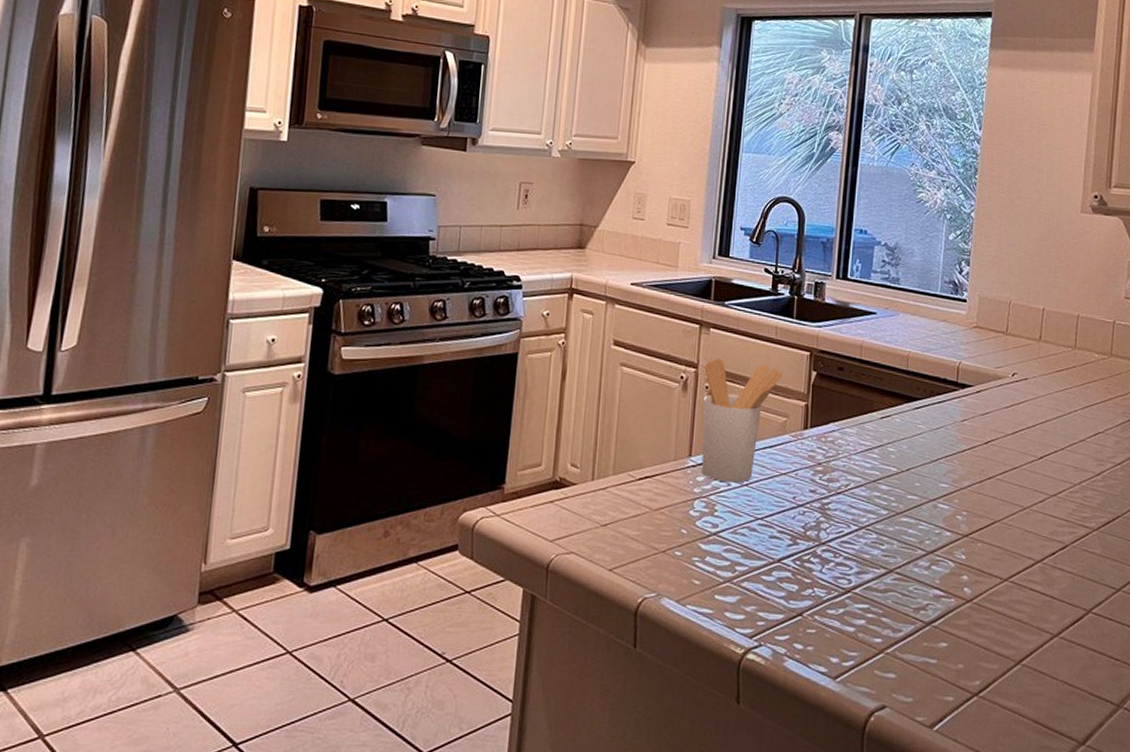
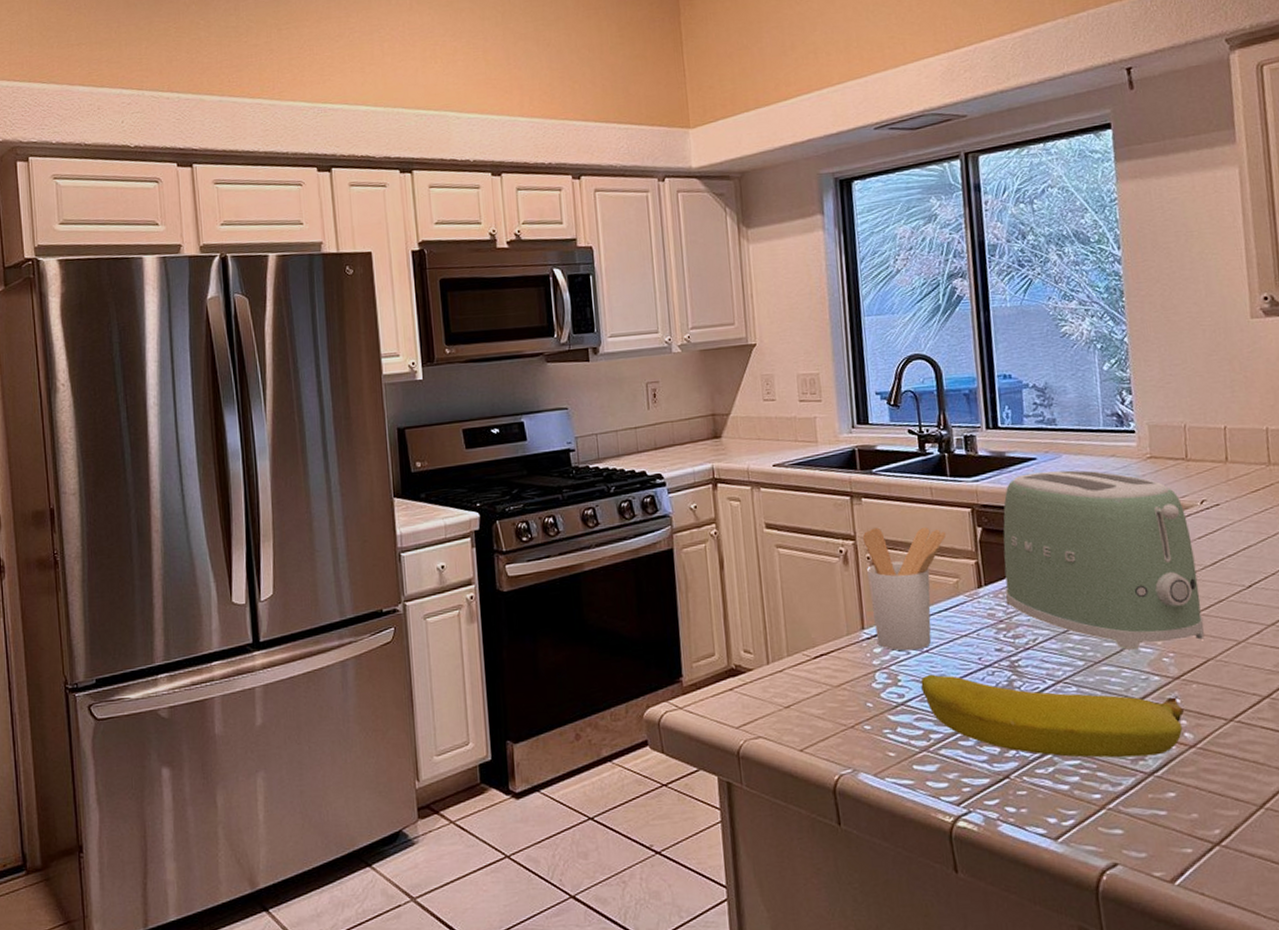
banana: none [735,508,968,607] -> present [920,674,1185,758]
toaster: none [826,326,999,506] -> present [1003,470,1204,651]

